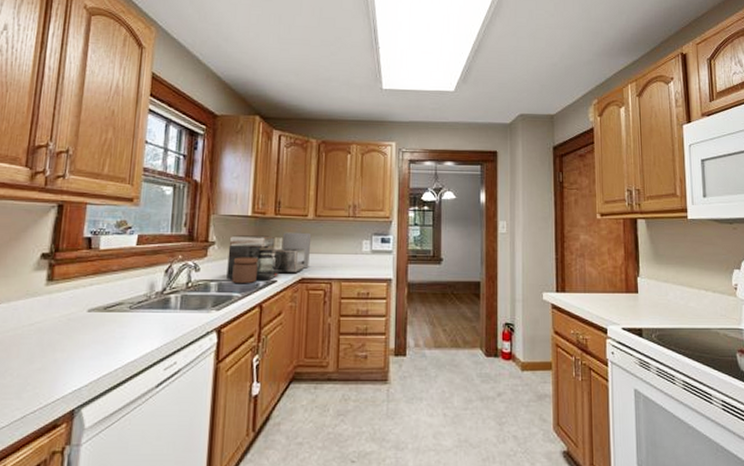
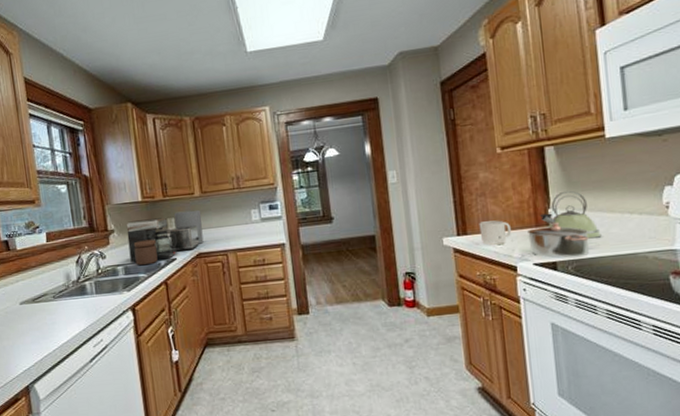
mug: none [576,281,605,307] -> present [479,220,512,246]
cooking pot: none [619,290,671,327] -> present [528,222,590,259]
kettle: none [630,262,681,310] -> present [540,190,602,239]

